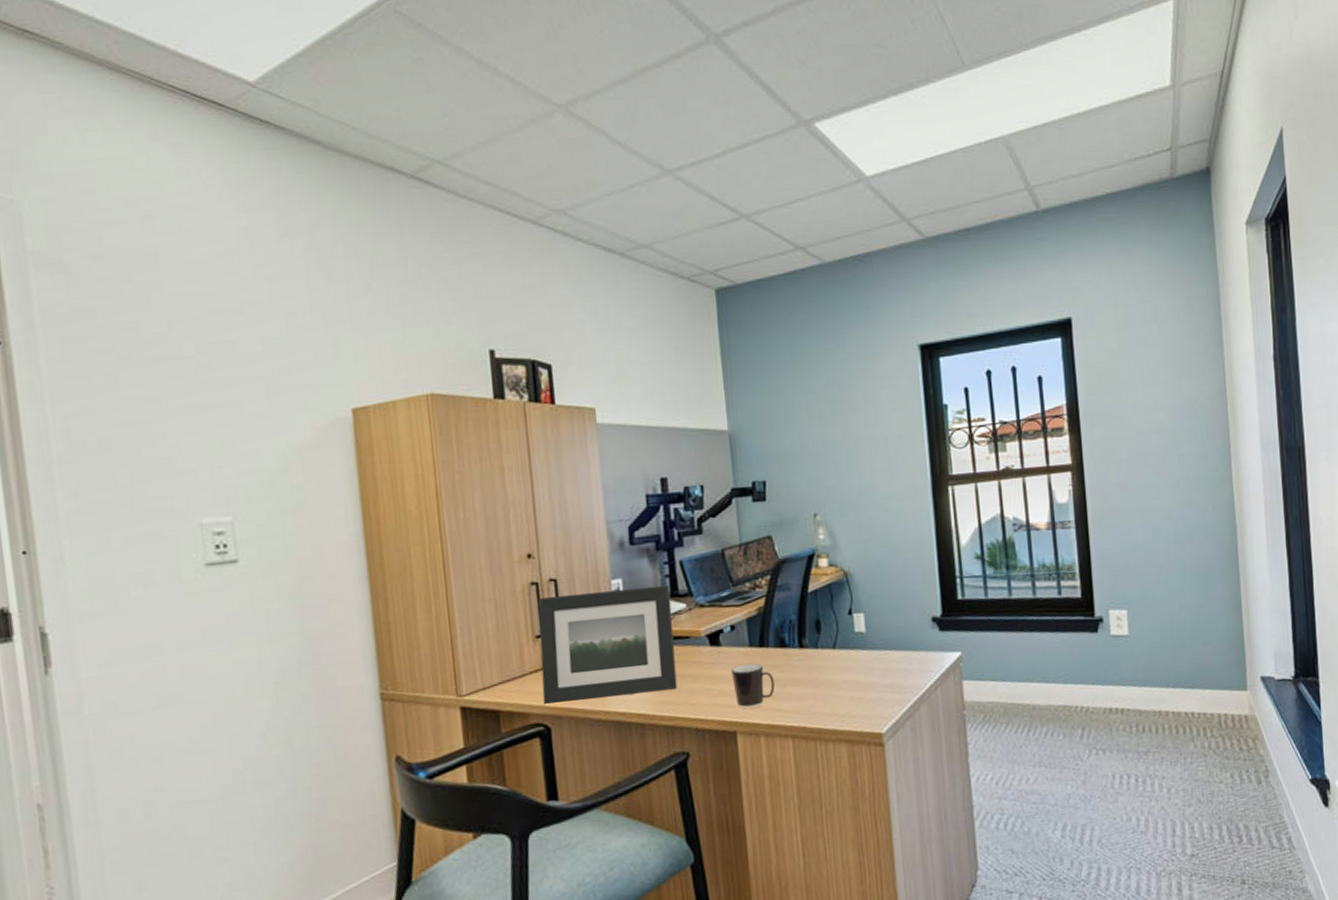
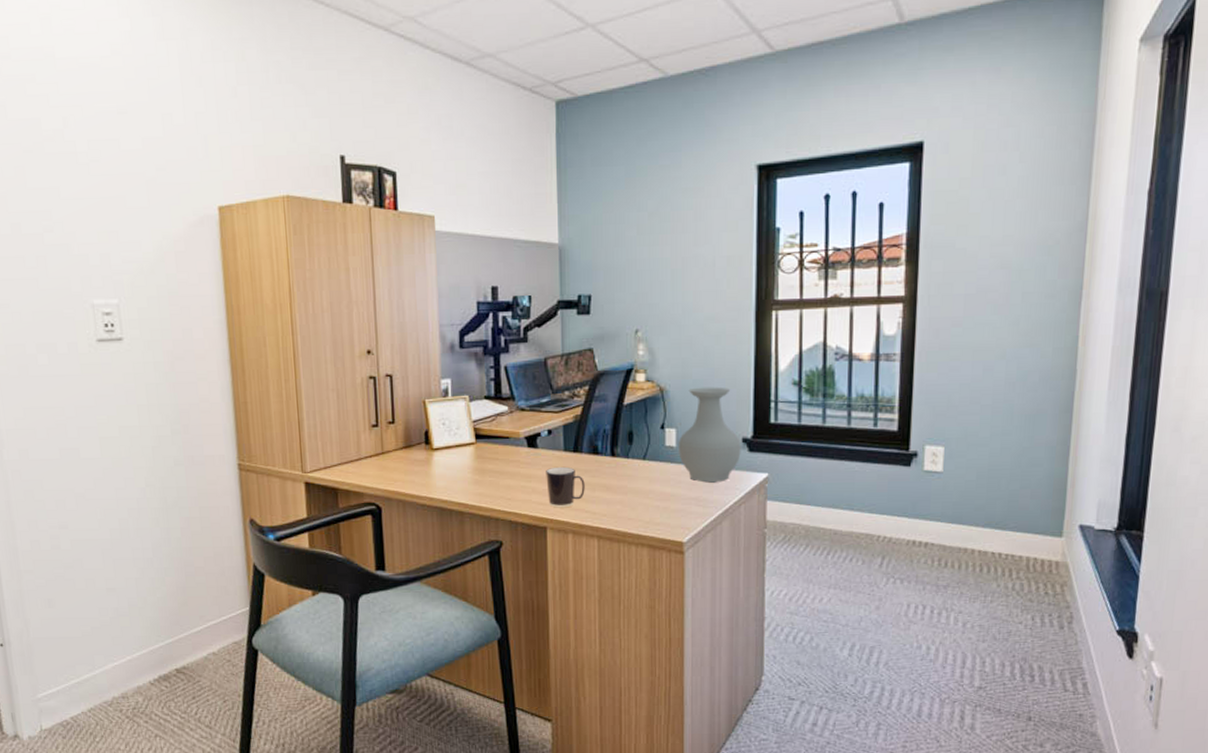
picture frame: present [538,585,678,705] -> none [374,388,496,487]
vase: none [868,566,932,668] -> present [679,387,741,483]

